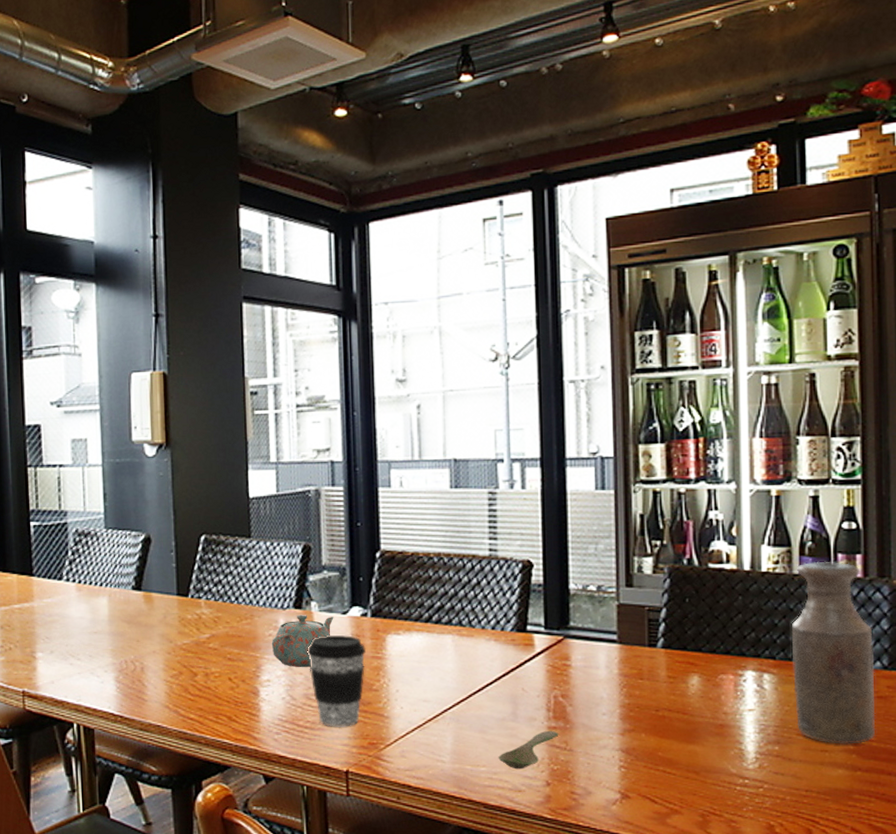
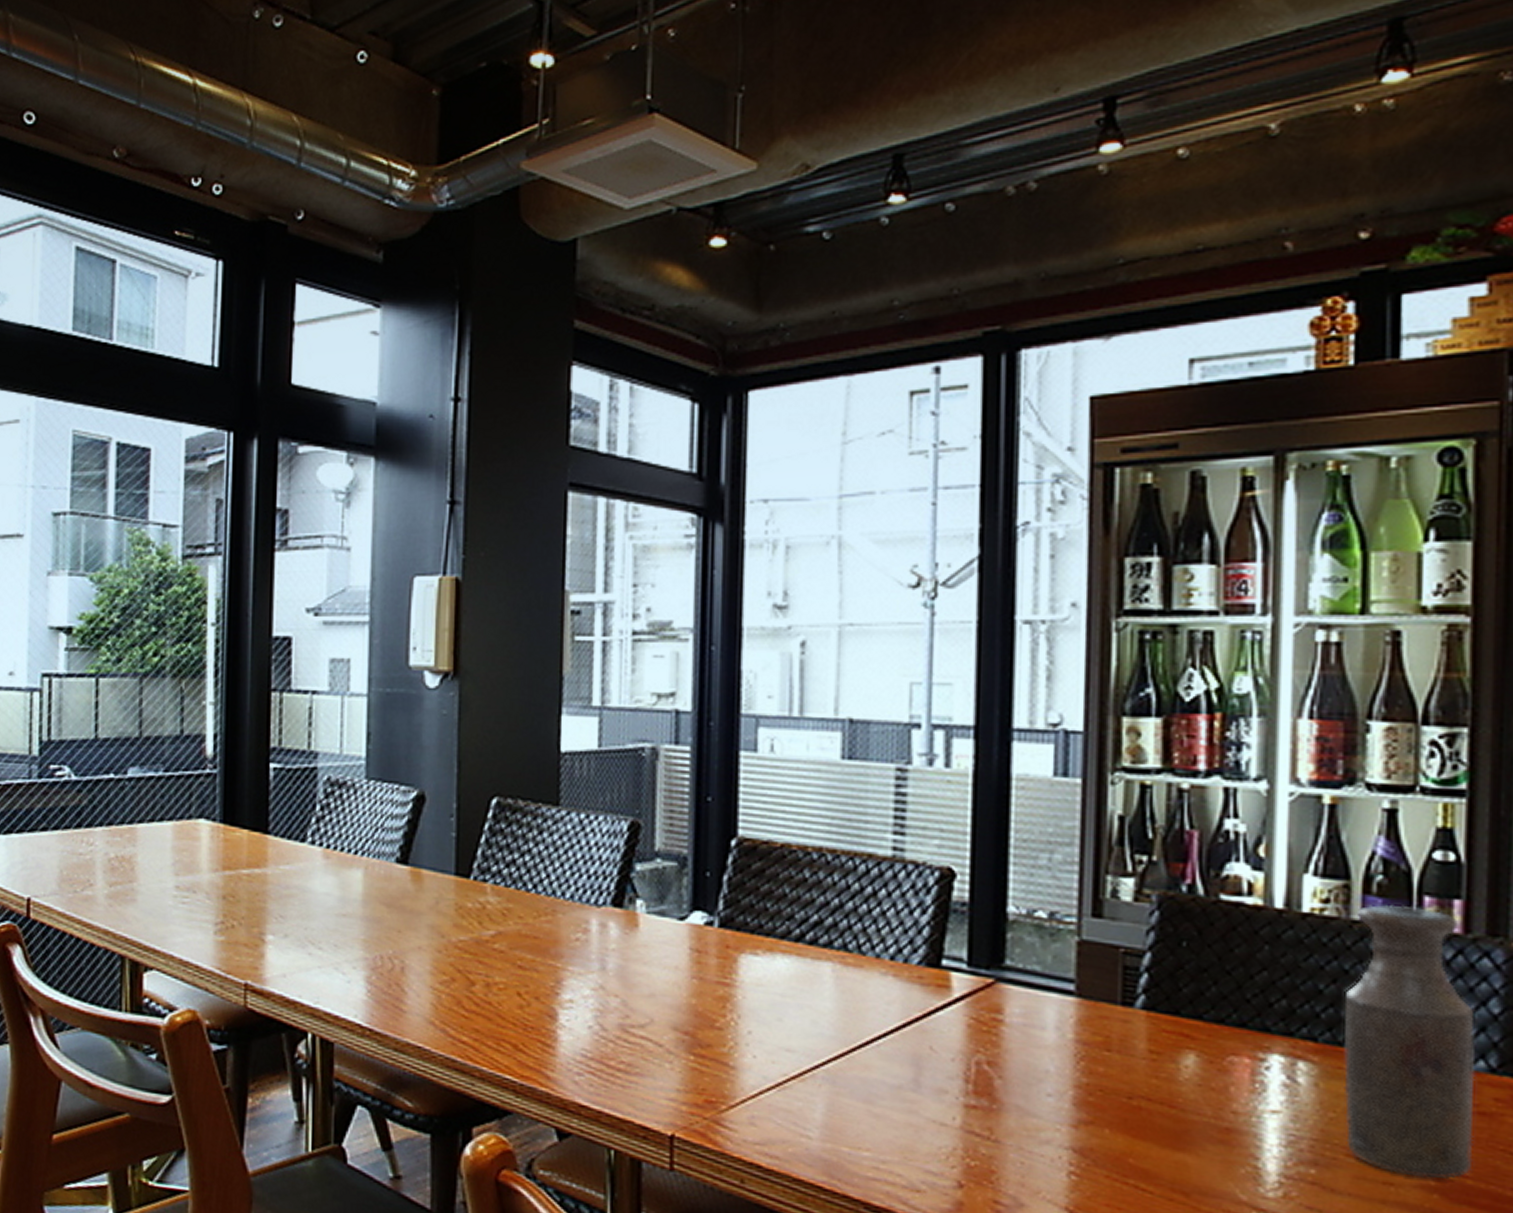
teapot: present [271,615,334,668] -> none [578,916,667,989]
coffee cup: present [307,635,366,727] -> none [627,947,708,1075]
spoon: present [498,730,559,770] -> none [889,1109,981,1161]

